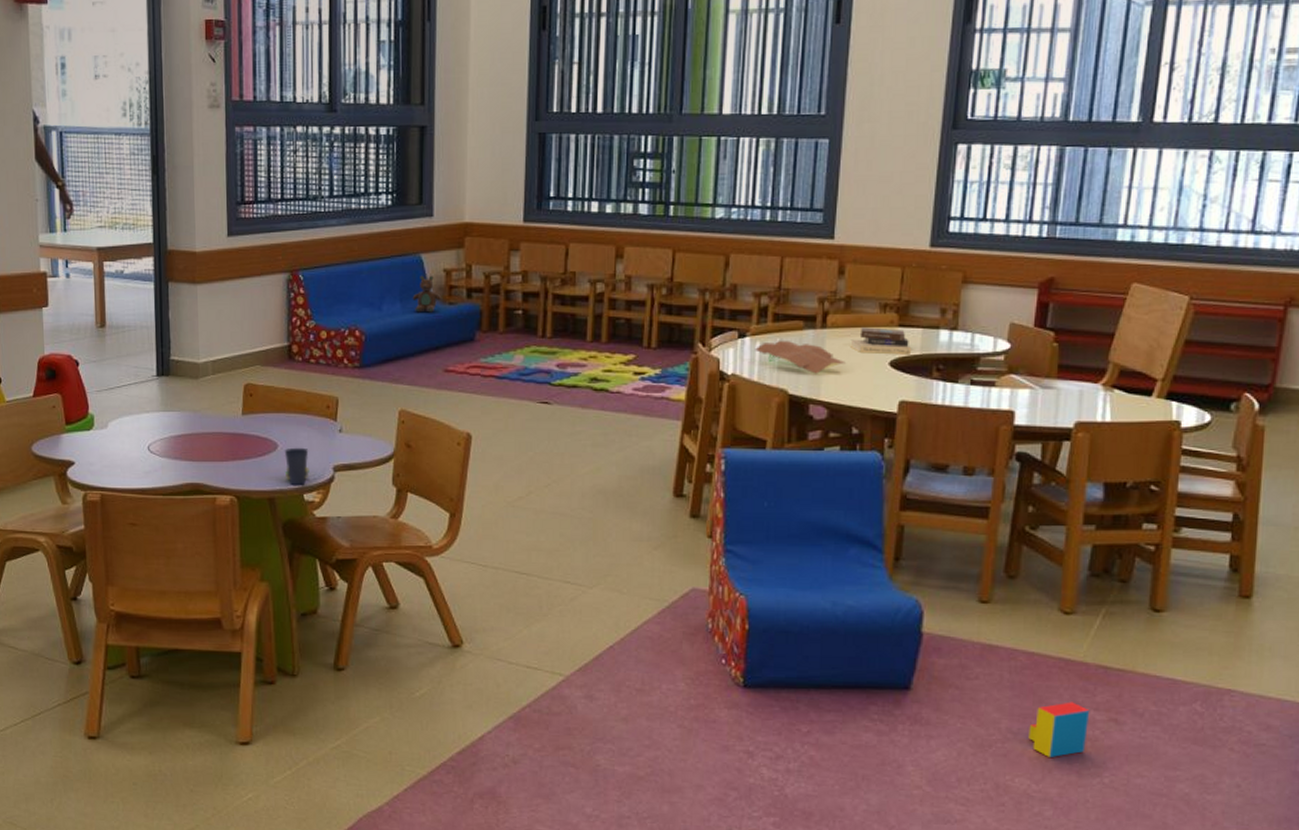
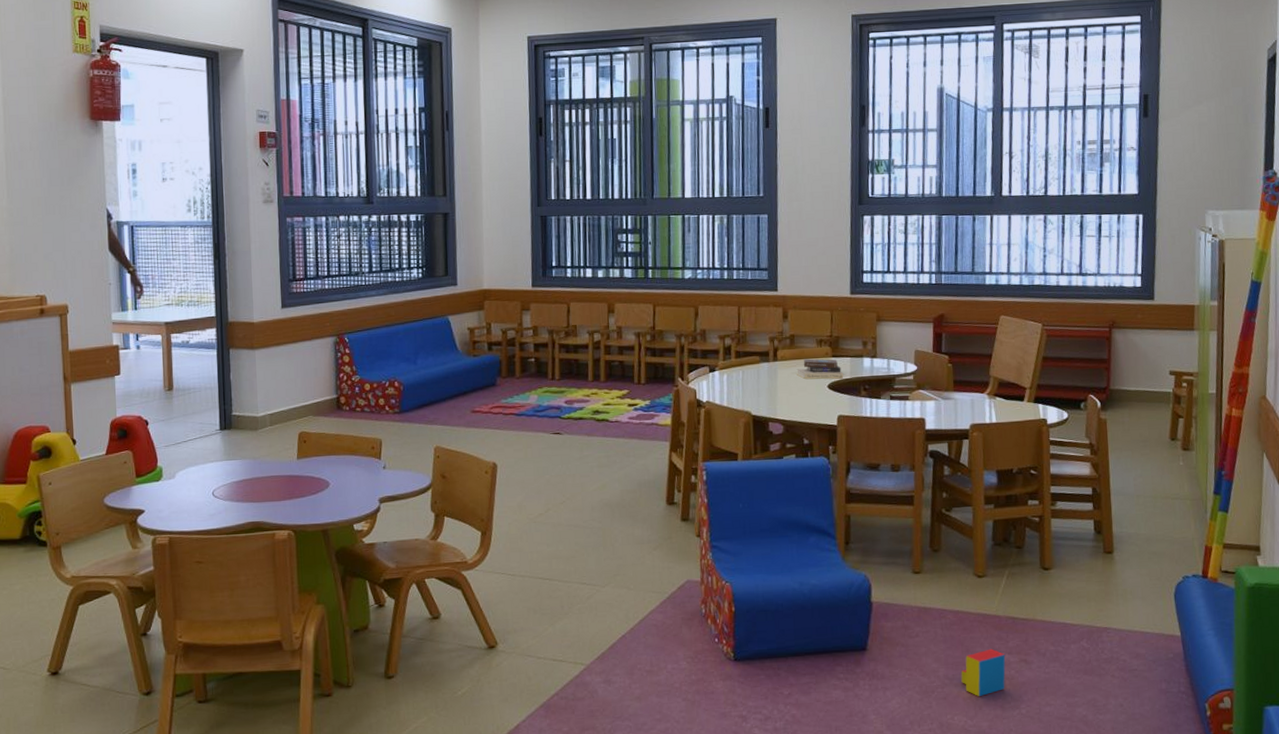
cup: present [284,447,309,485] -> none [336,484,358,517]
stuffed toy: present [412,275,442,313] -> none [442,333,468,365]
papers: present [755,340,845,374] -> none [723,372,794,398]

